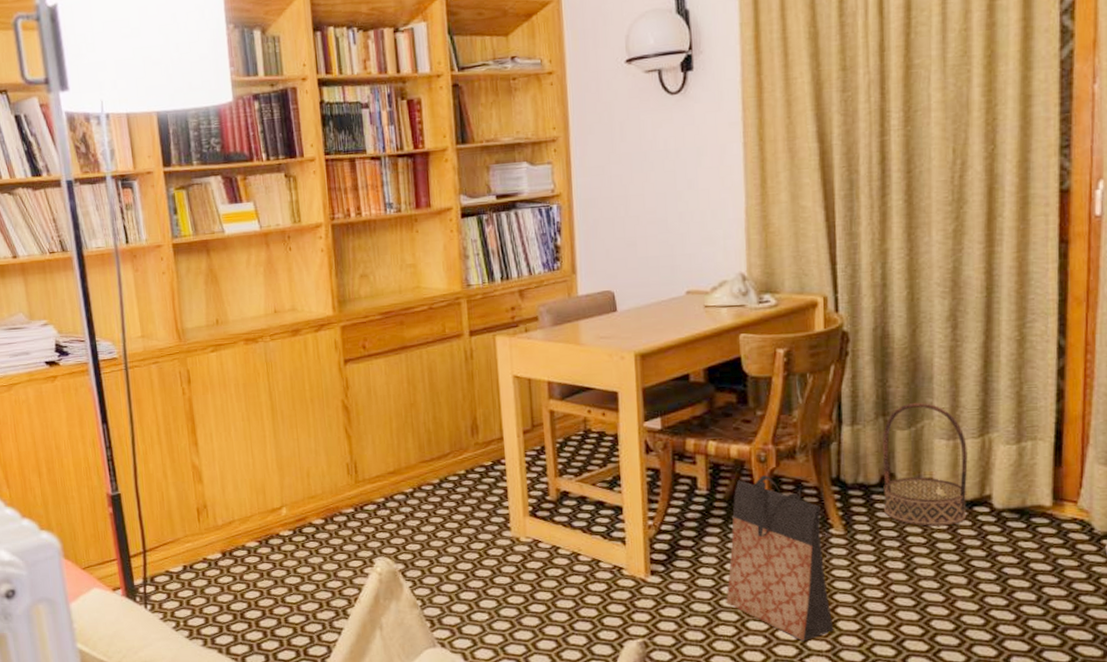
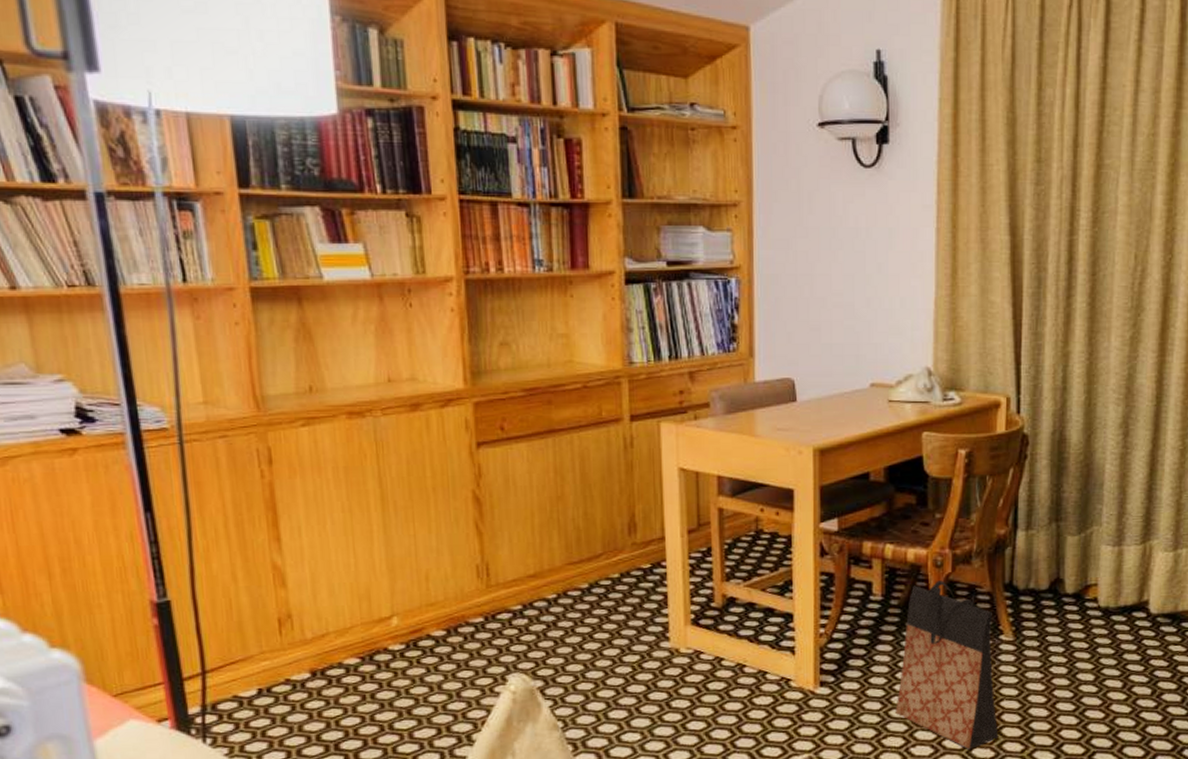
basket: present [882,402,968,527] -> none [1052,508,1130,632]

